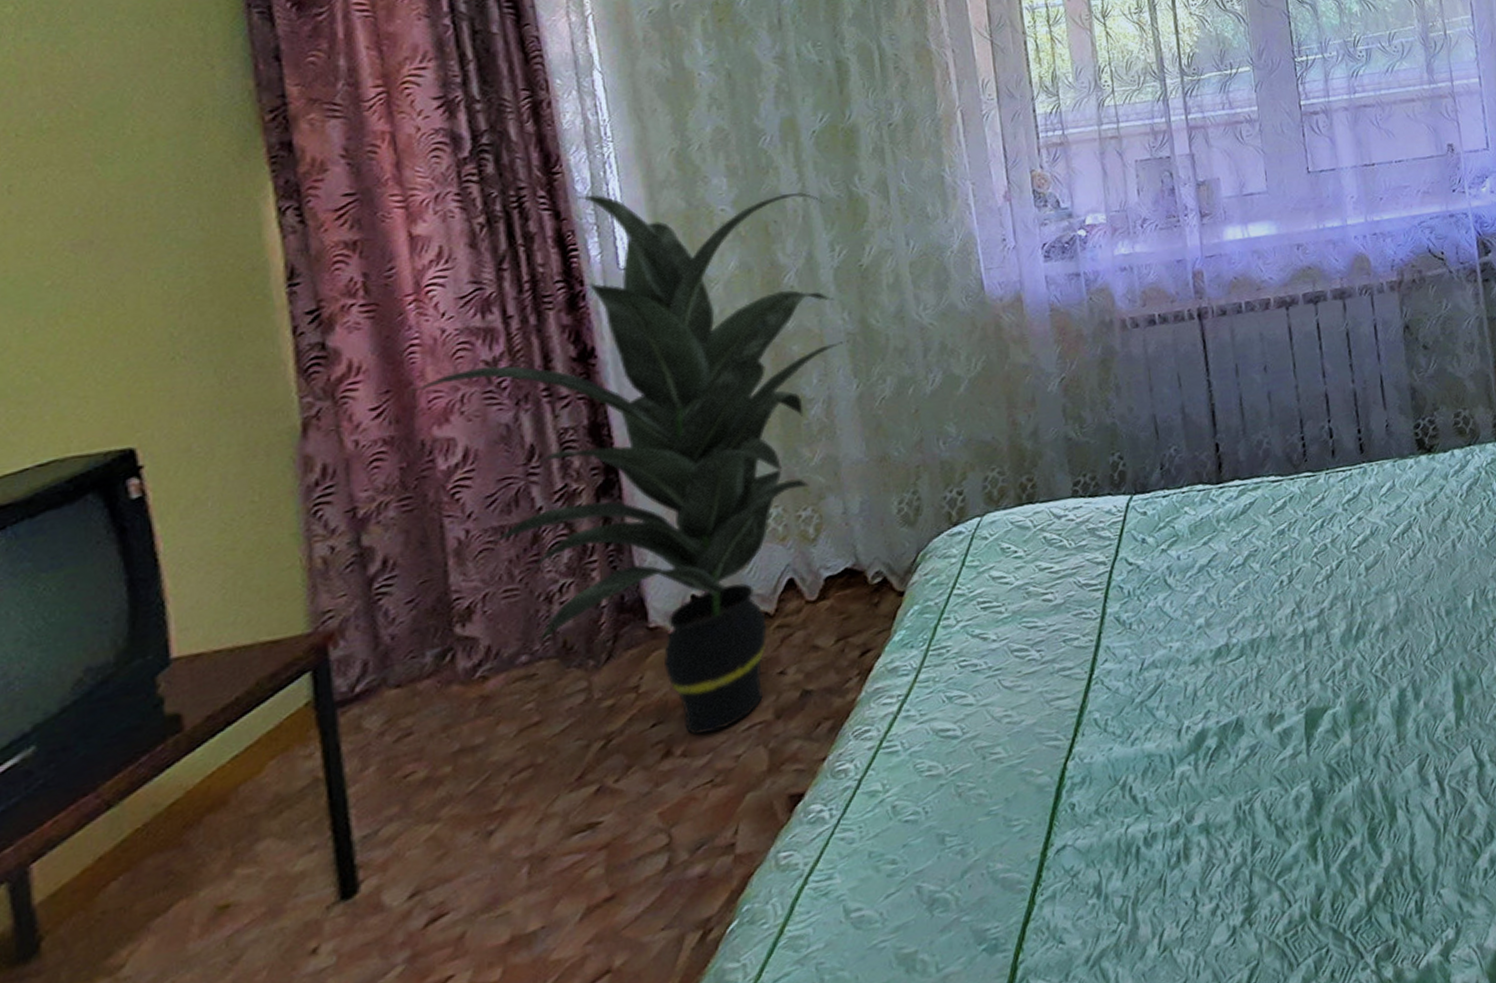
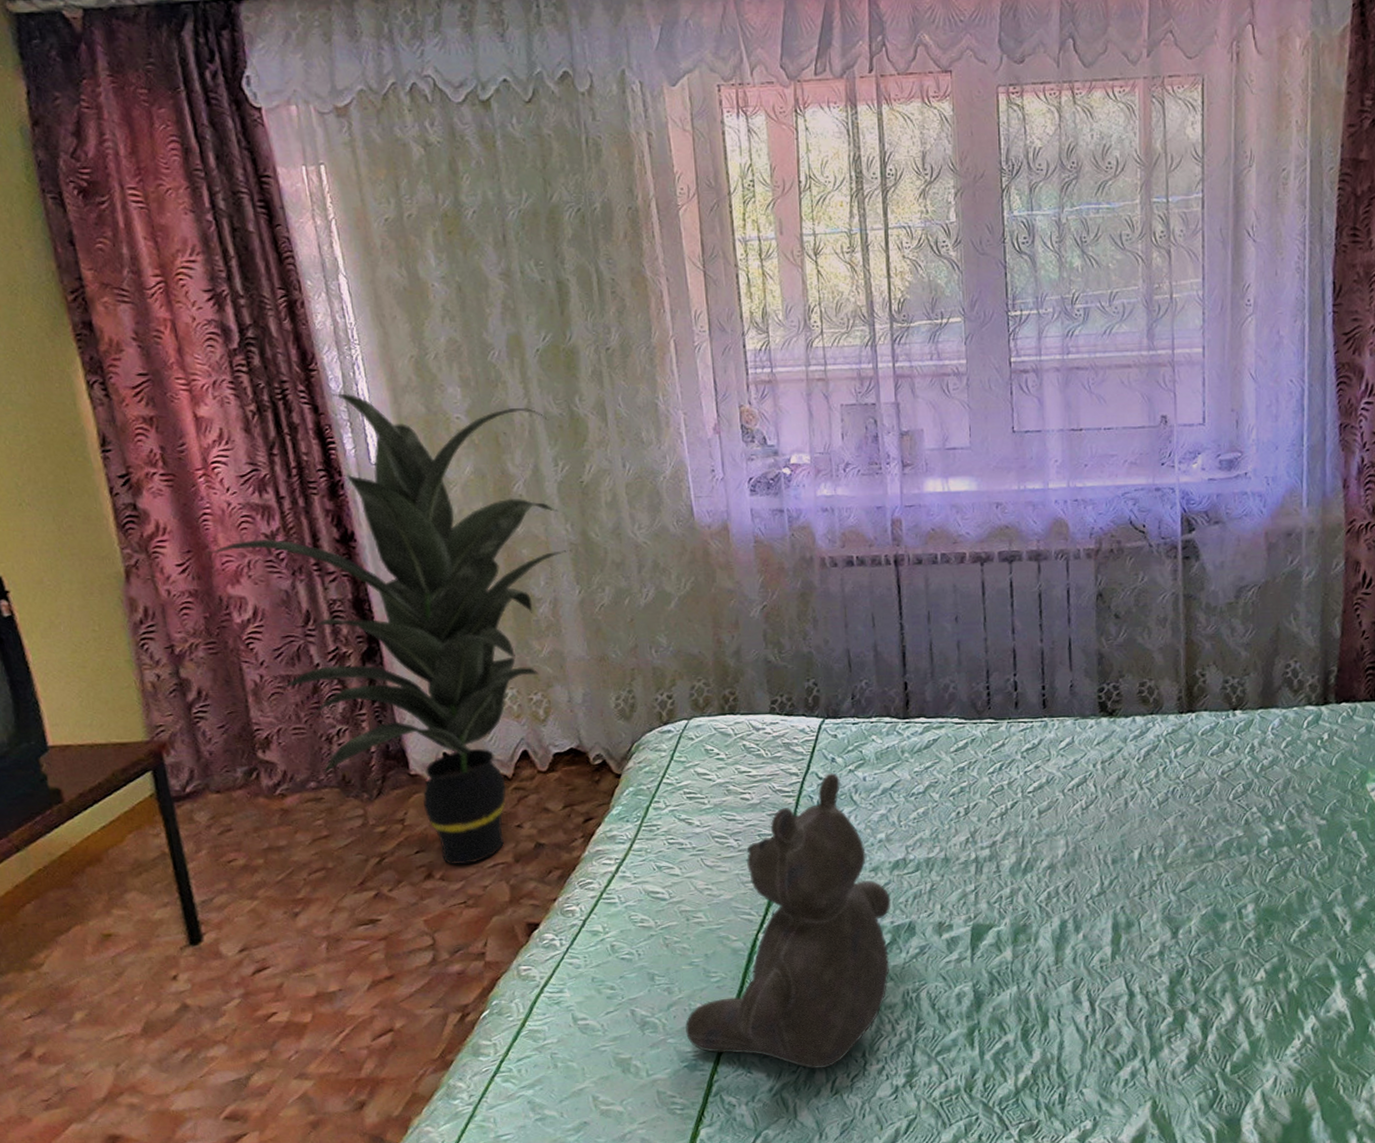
teddy bear: none [983,555,1218,925] -> present [685,772,891,1069]

